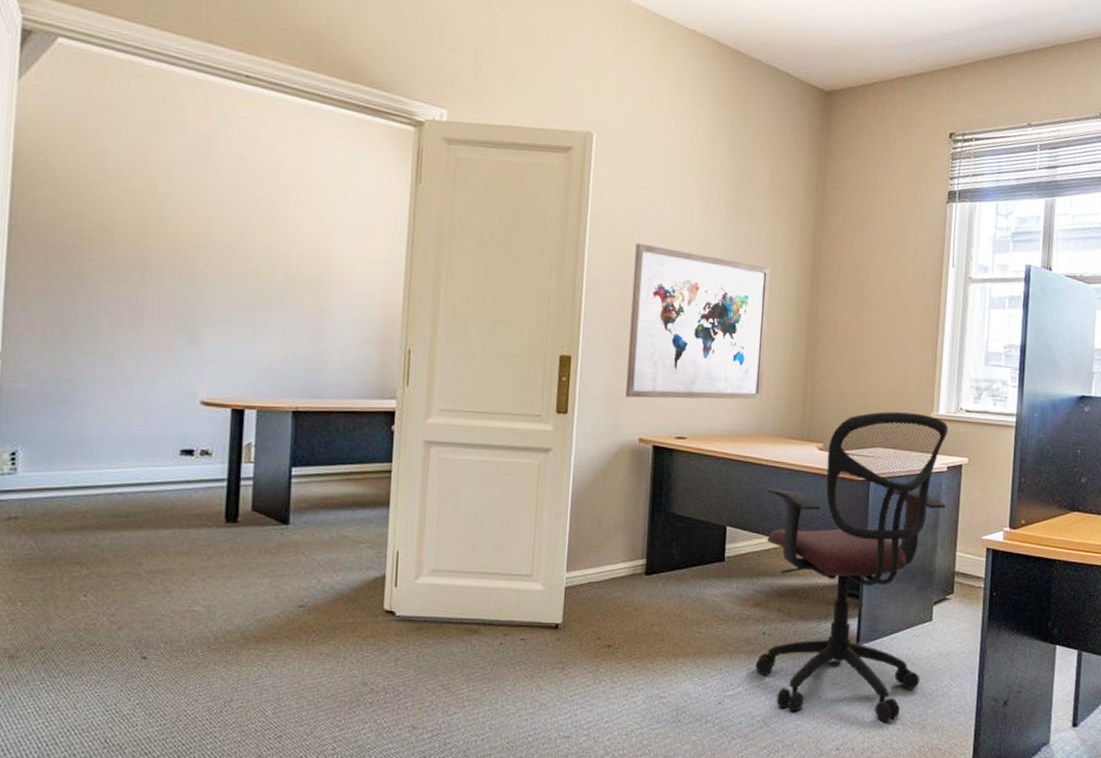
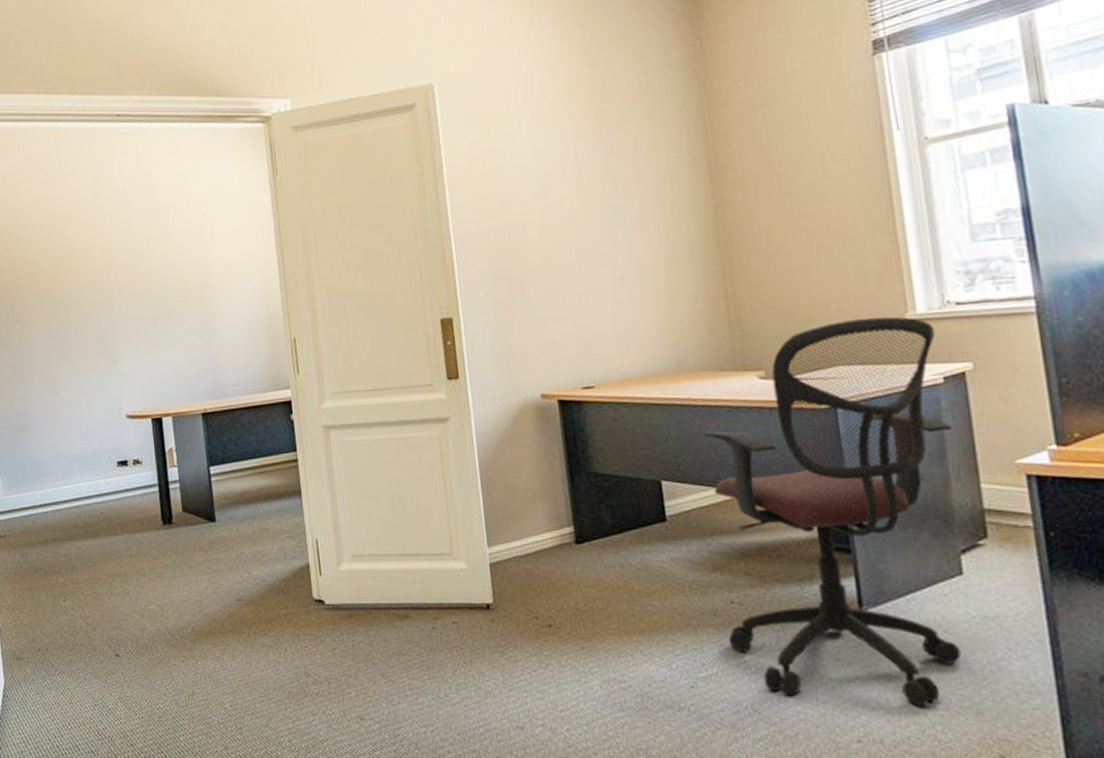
wall art: present [626,243,770,400] -> none [498,180,676,352]

